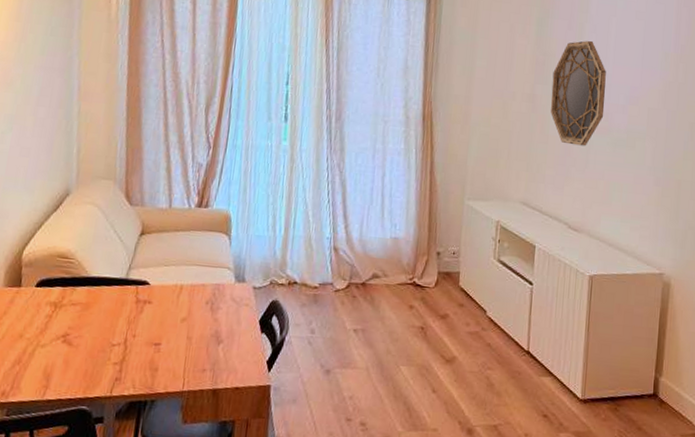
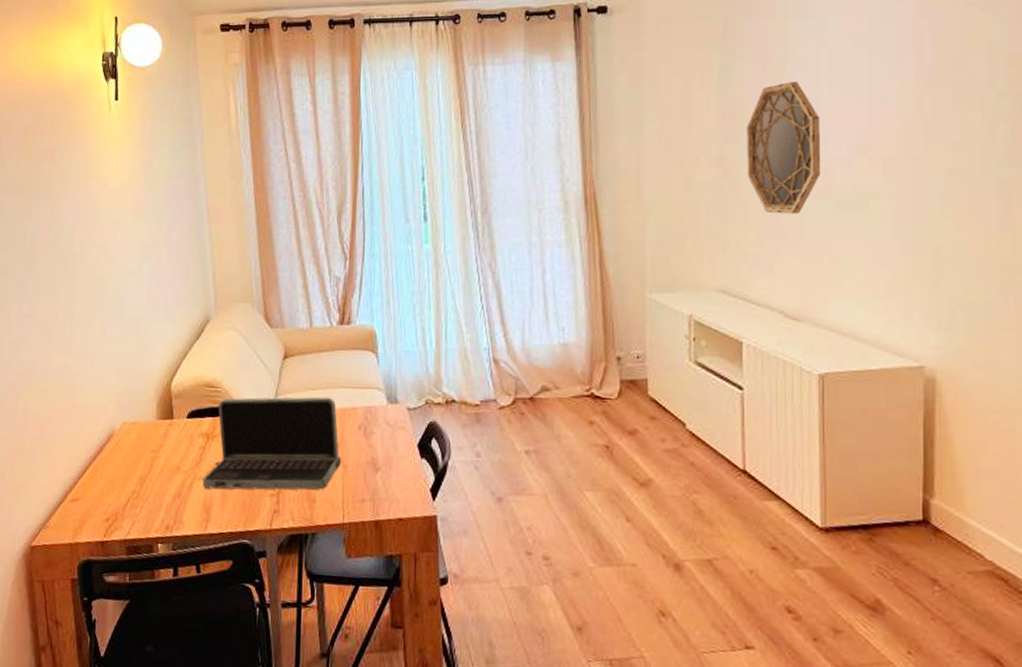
laptop: none [45,269,188,360] -> present [202,396,342,491]

